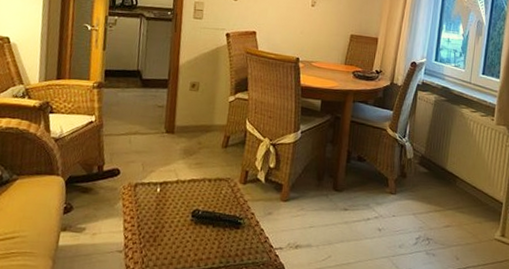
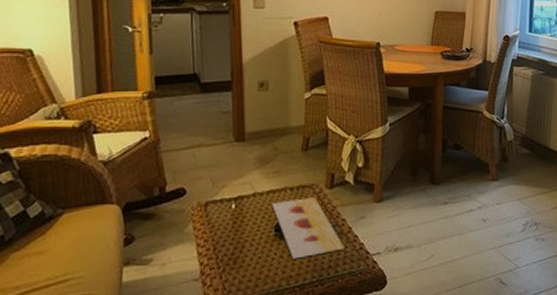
painting: none [191,189,251,244] -> present [271,196,344,259]

